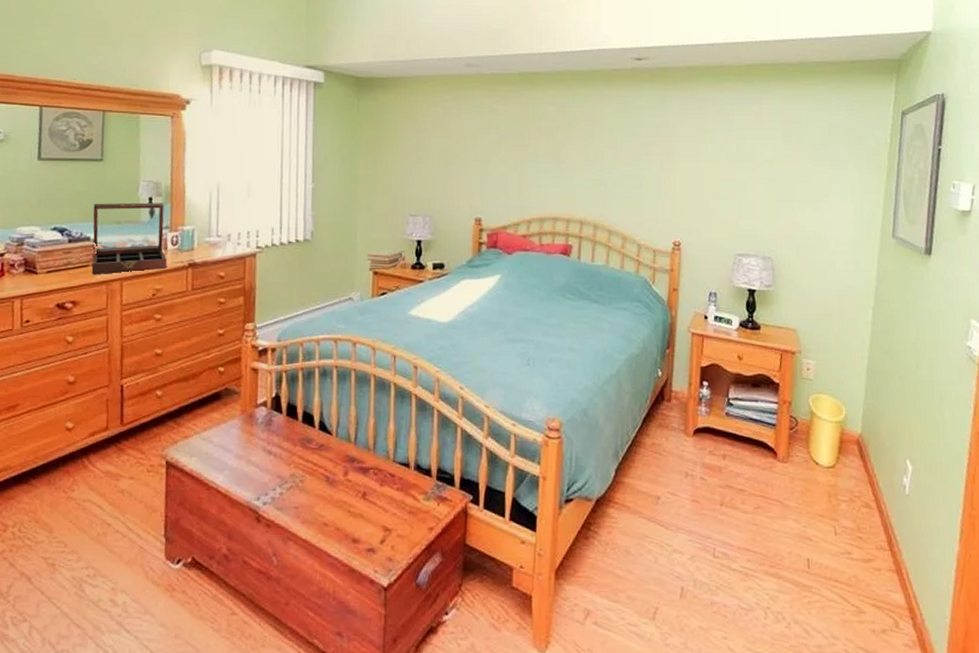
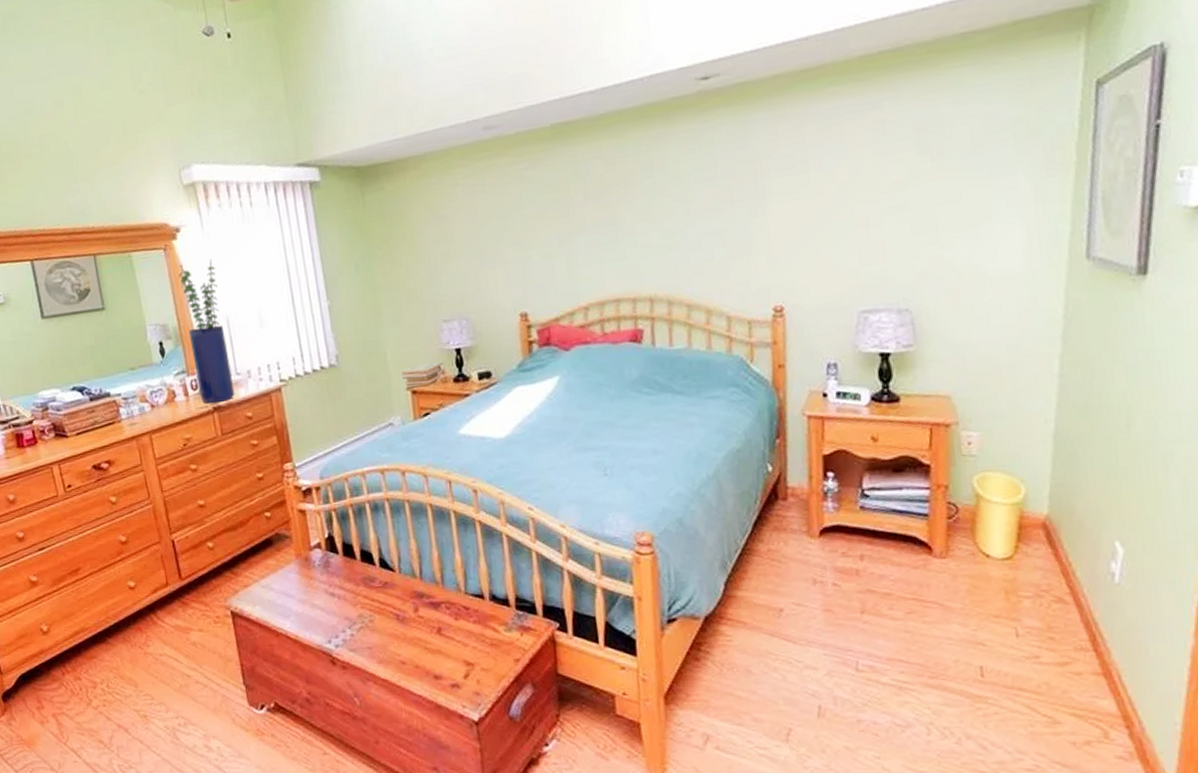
jewelry box: present [91,202,167,274] -> none [105,346,193,431]
vase: none [178,131,216,260] -> present [178,258,235,405]

